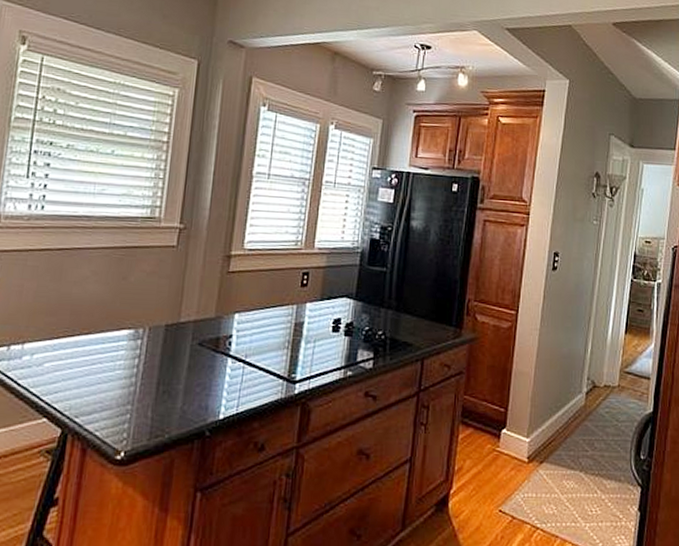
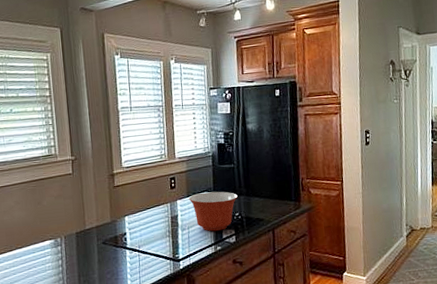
mixing bowl: none [321,298,385,351] -> present [188,191,238,232]

